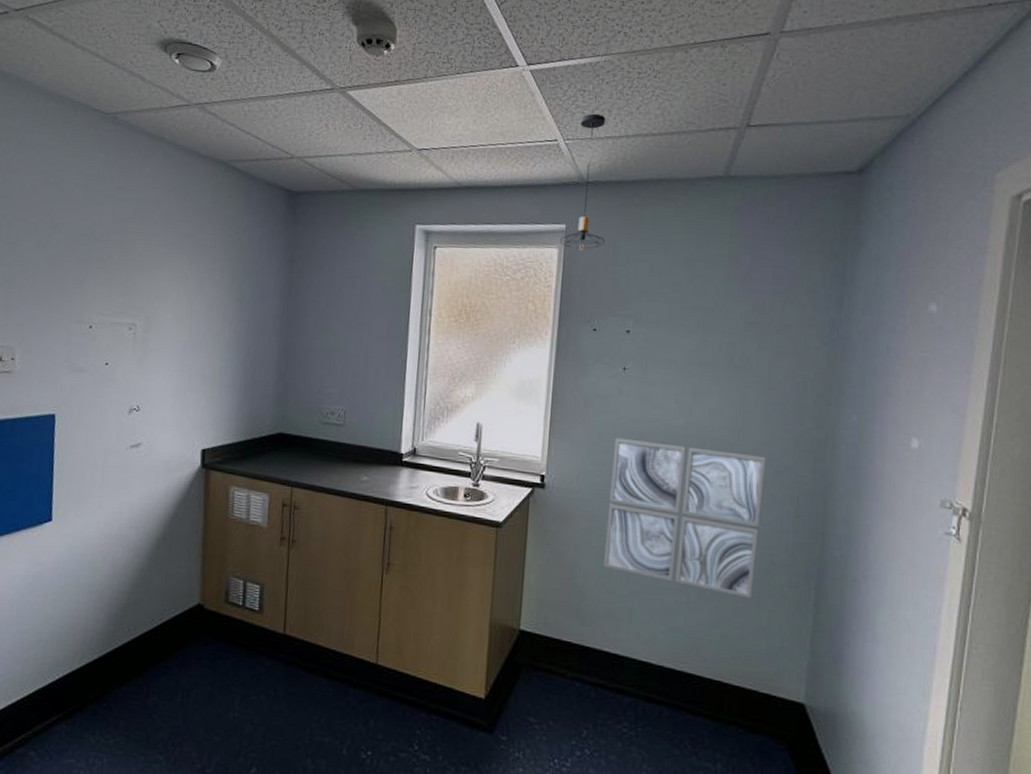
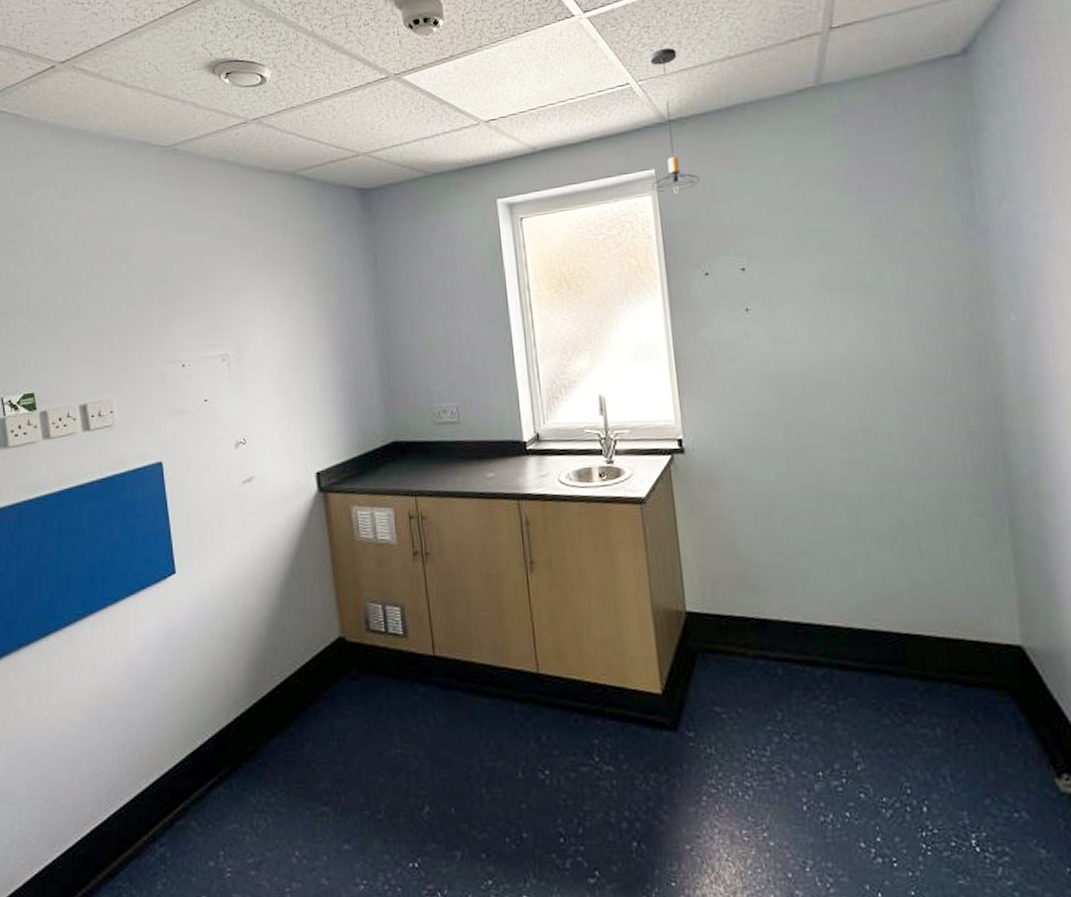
wall art: present [604,437,767,599] -> none [751,377,937,538]

